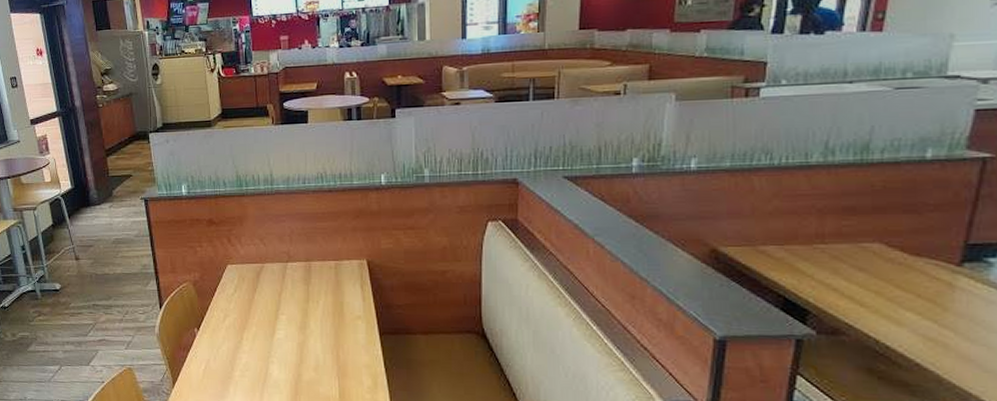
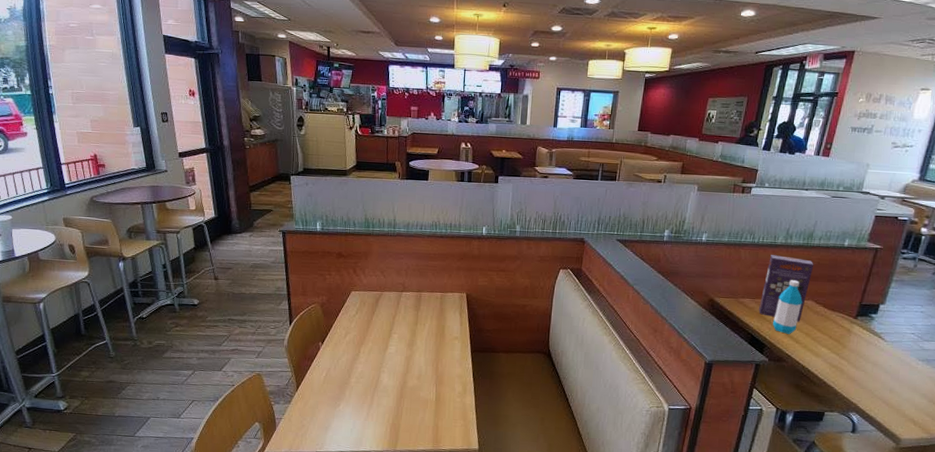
cereal box: none [792,180,877,275] -> present [759,255,814,322]
water bottle: none [816,215,864,294] -> present [772,280,803,334]

